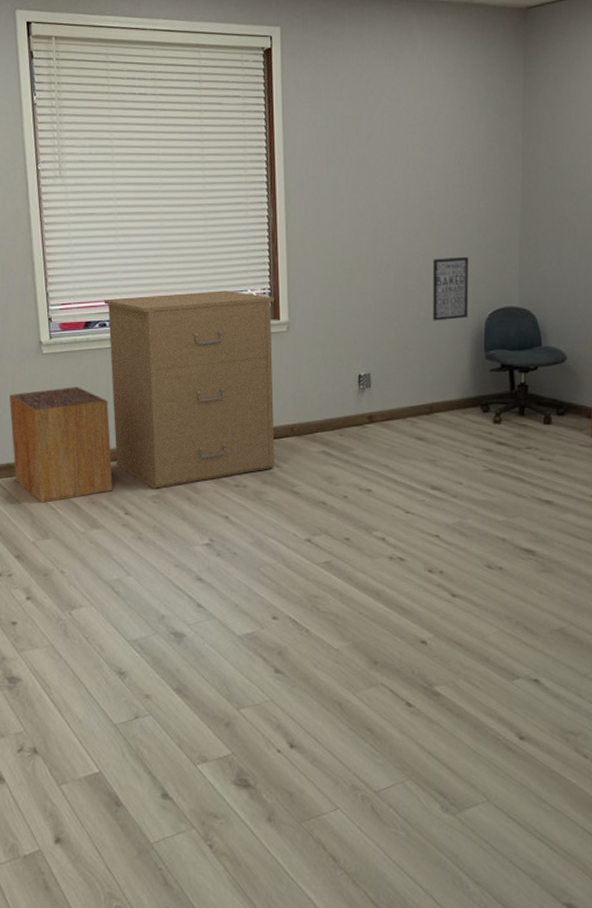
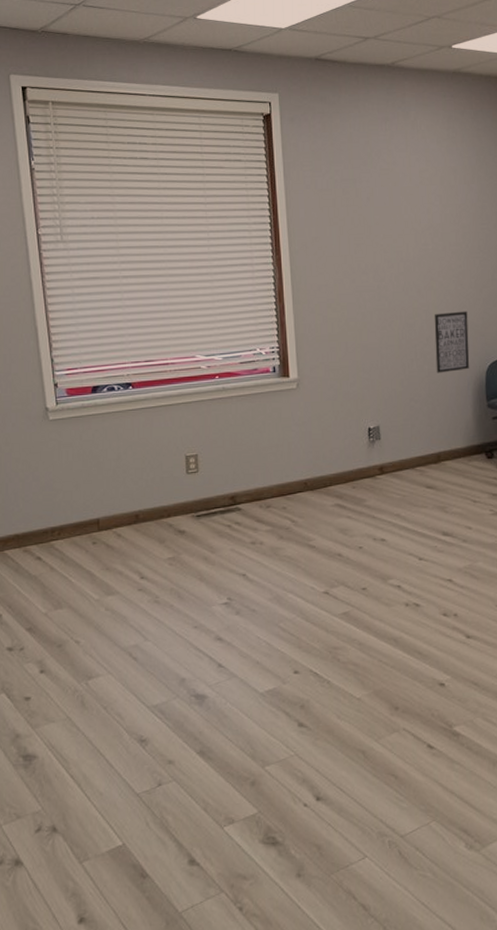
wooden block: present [9,387,113,503] -> none [16,452,127,572]
filing cabinet: present [104,290,275,490] -> none [111,350,290,552]

